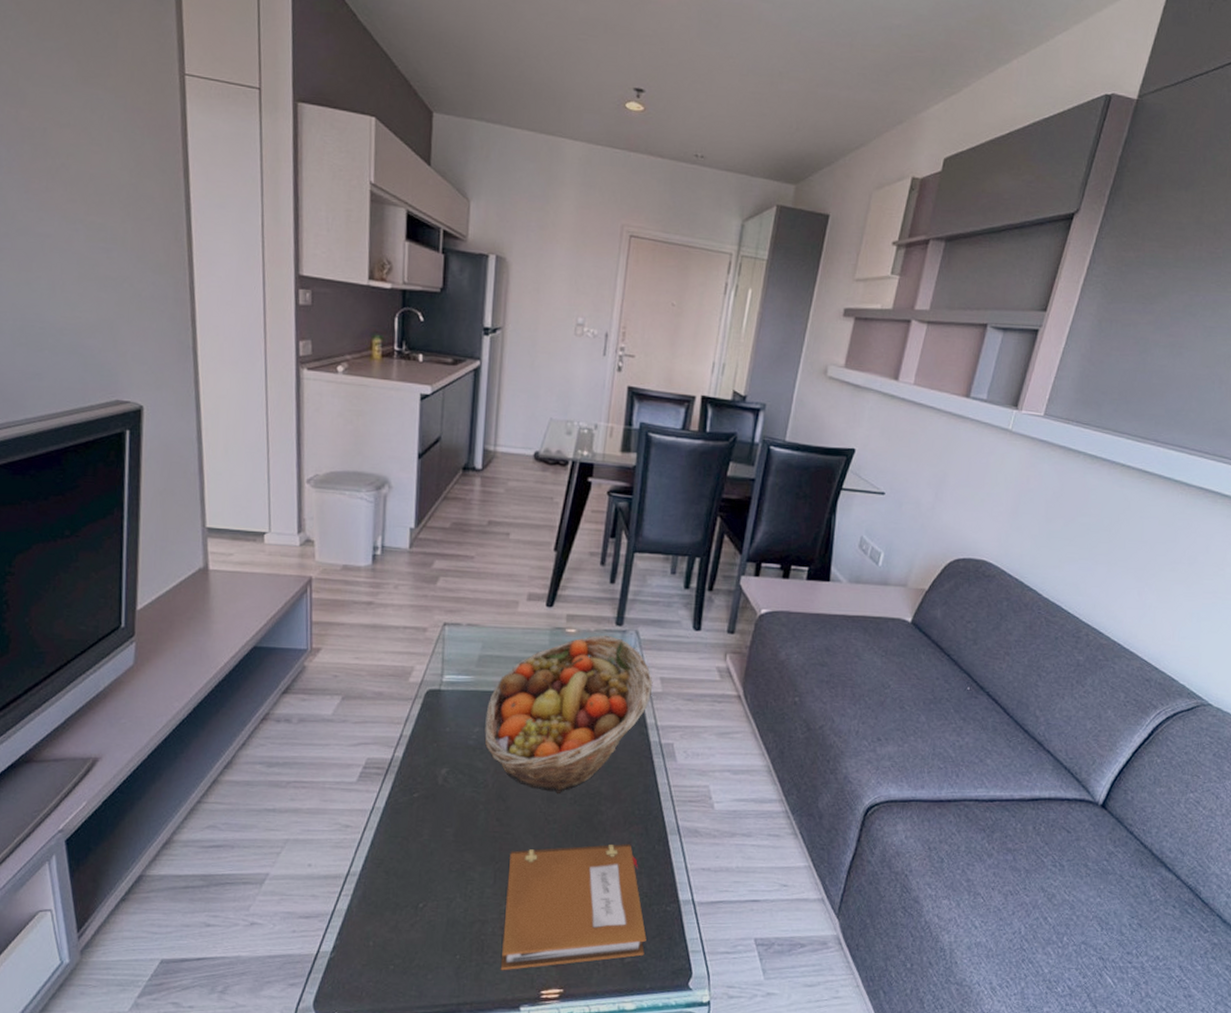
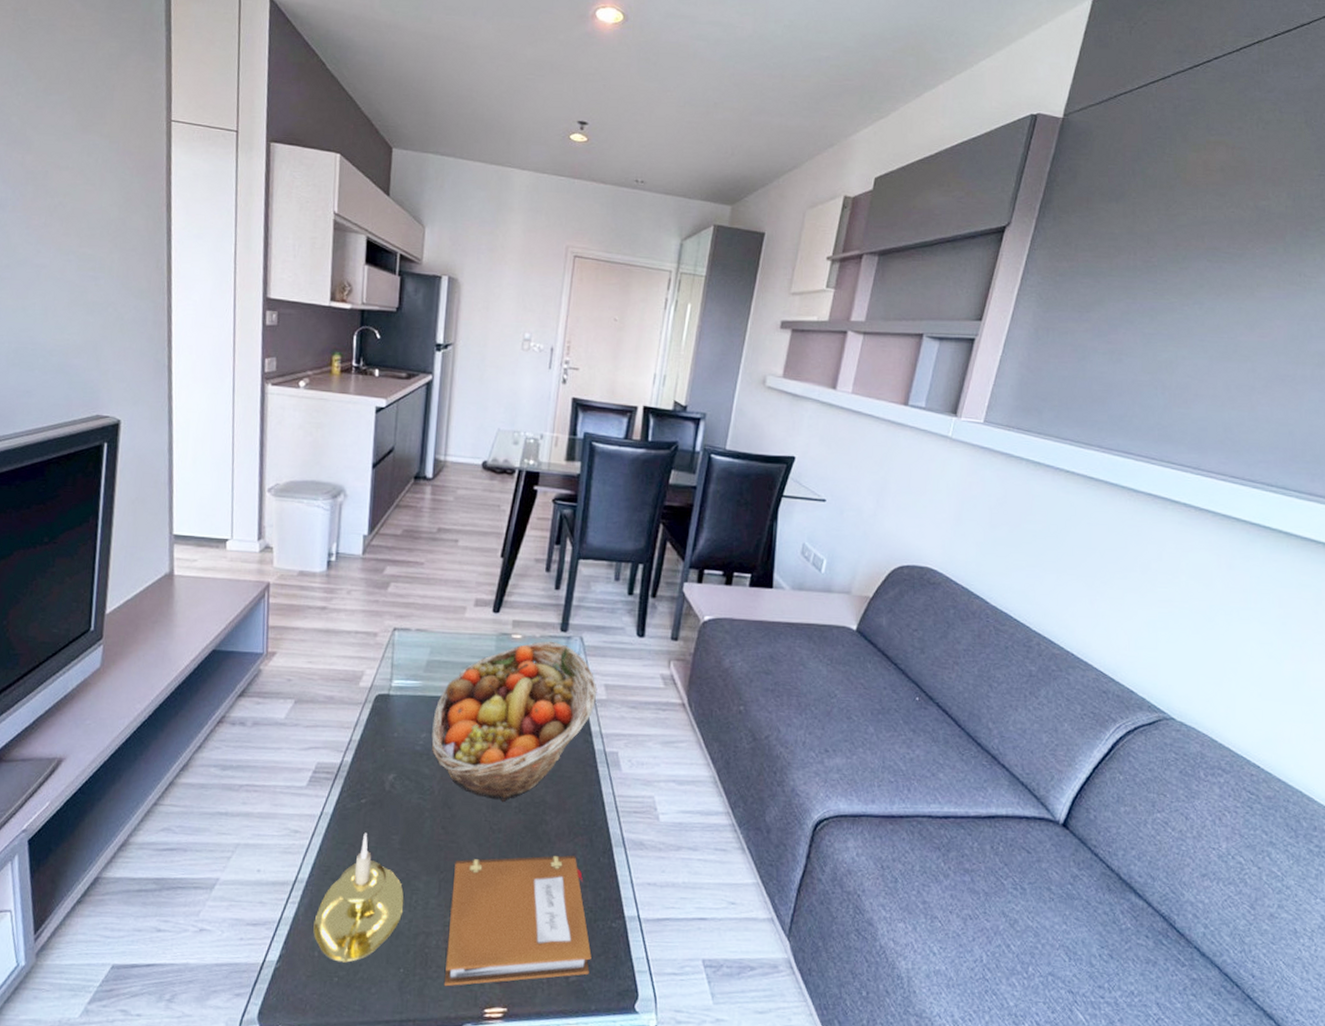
candle holder: none [367,826,459,952] -> present [313,832,404,964]

